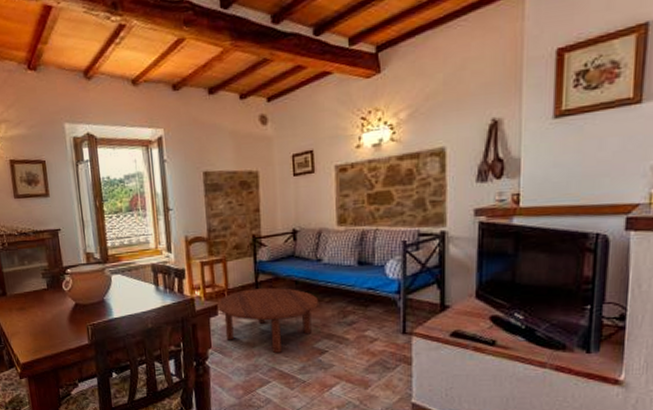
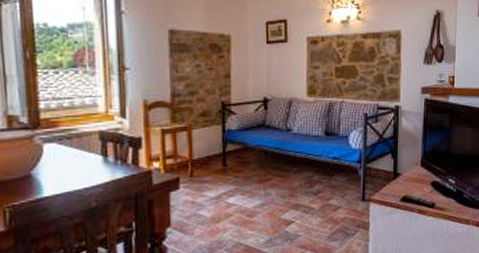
coffee table: present [218,288,319,354] -> none [180,158,288,228]

